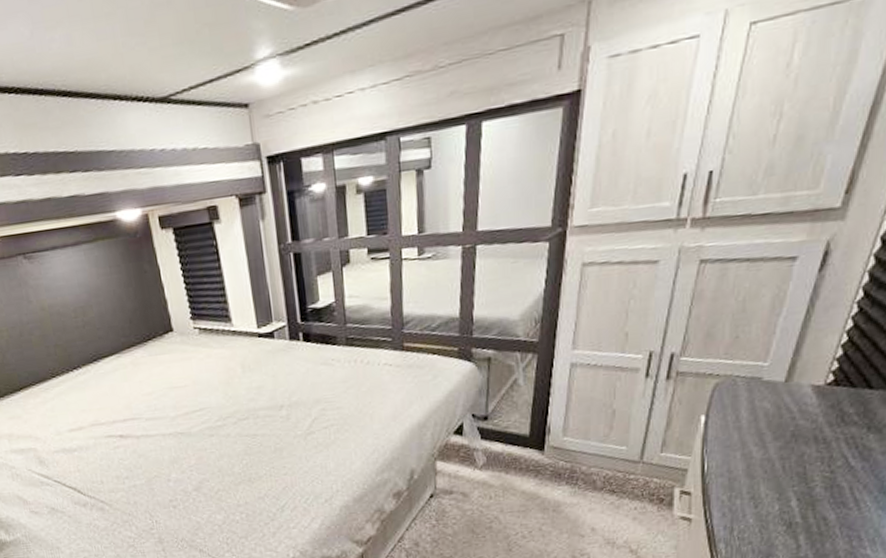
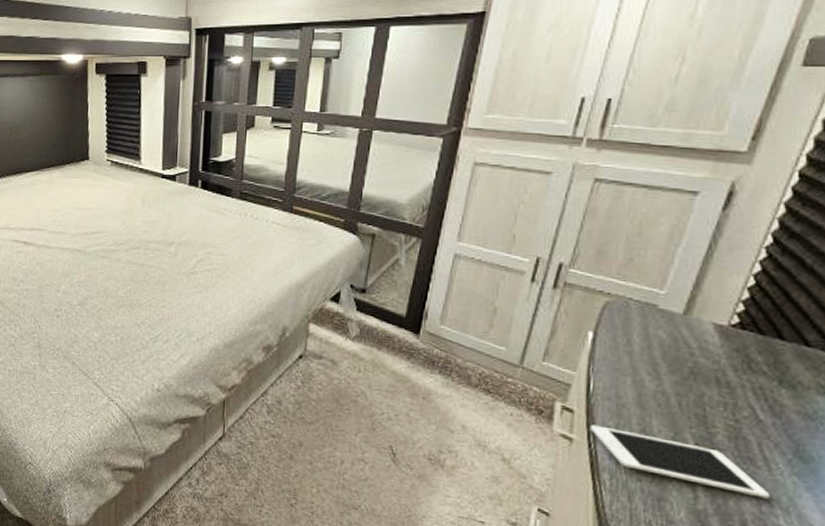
cell phone: none [706,501,860,535] -> present [589,424,771,499]

